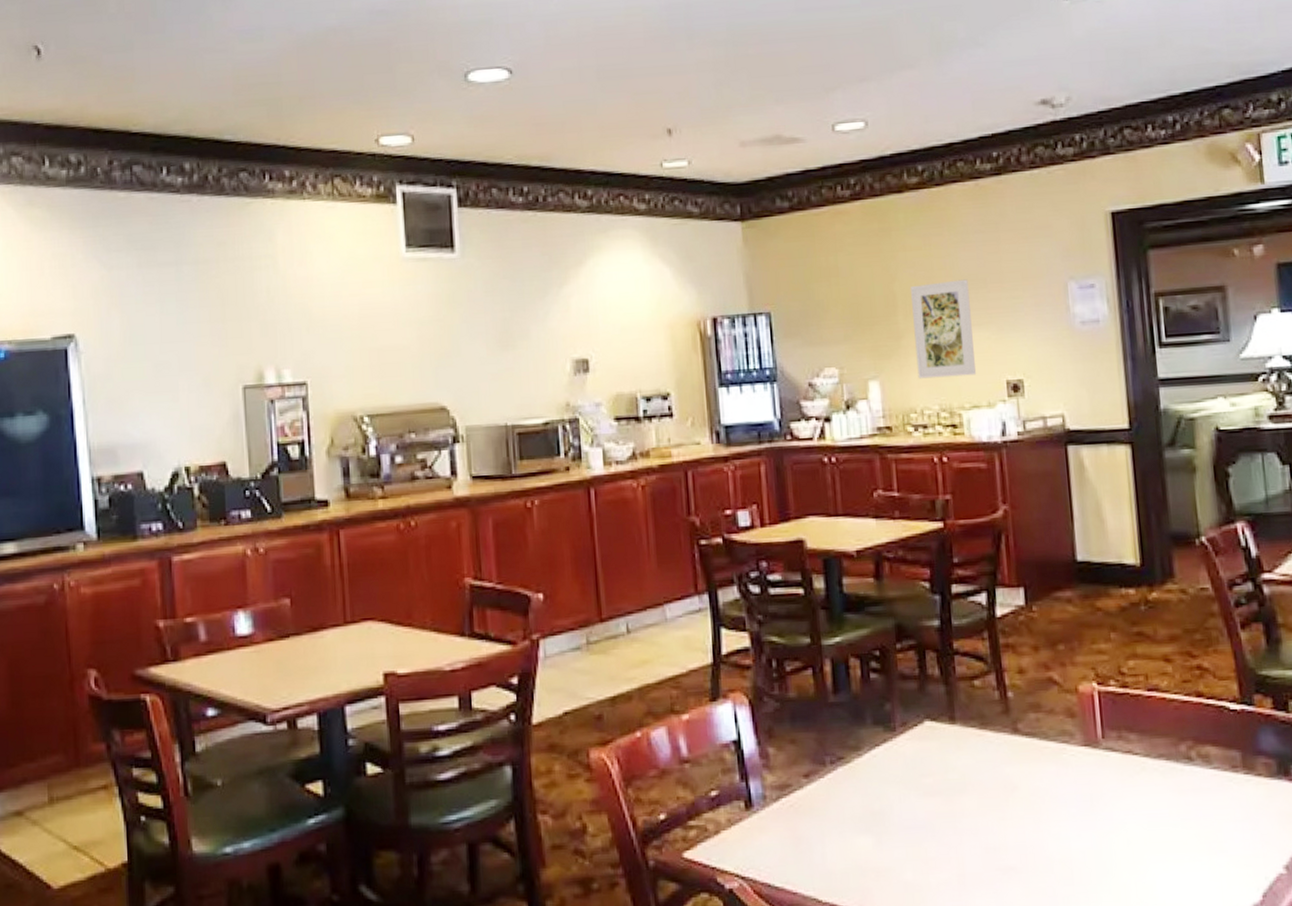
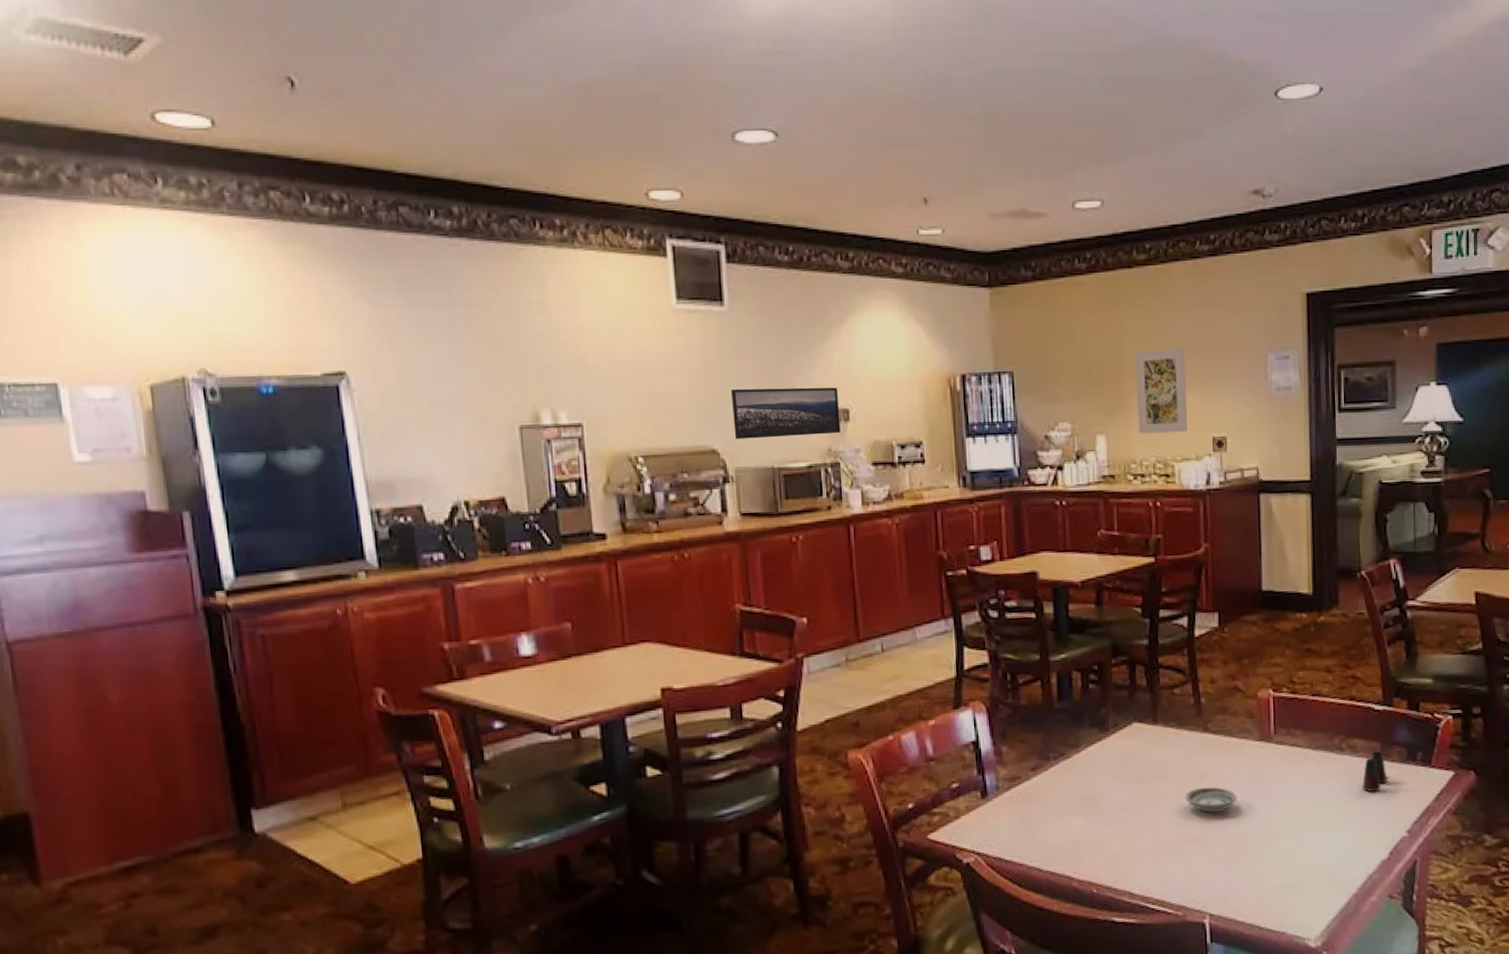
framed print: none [461,336,580,395] -> present [730,387,841,439]
saucer: none [993,803,1059,836] -> present [1185,787,1237,813]
salt shaker: none [1220,762,1253,815] -> present [1363,751,1387,792]

